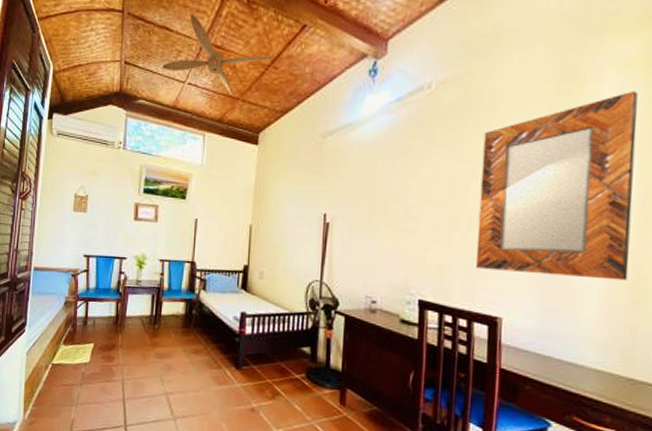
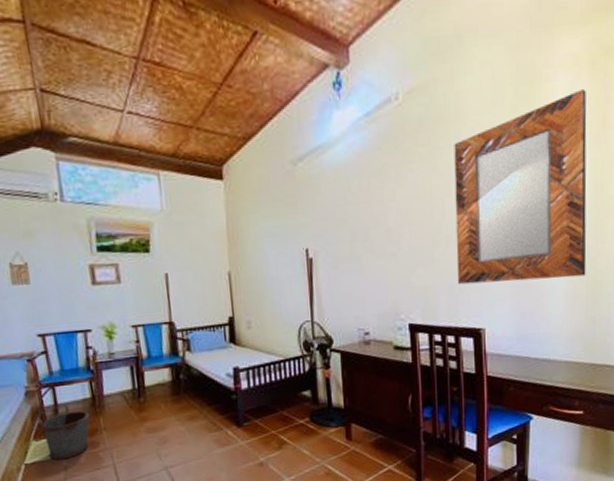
bucket: none [70,326,111,367] -> present [40,411,90,461]
ceiling fan: present [162,14,275,96] -> none [91,23,226,124]

